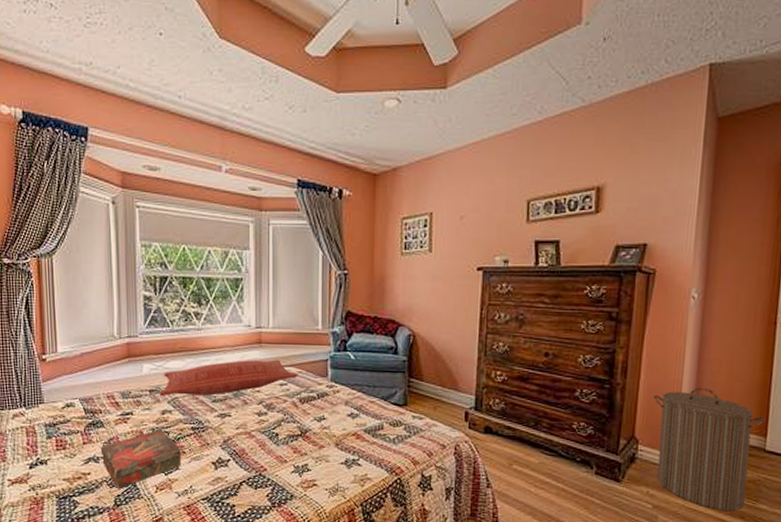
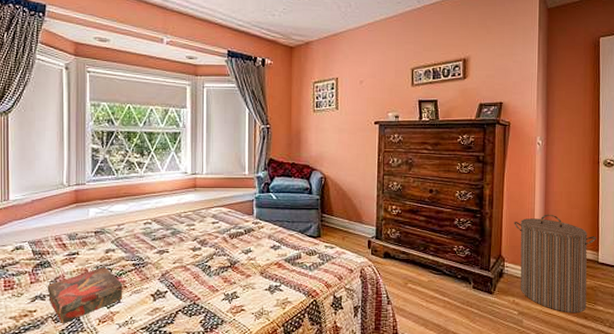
pillow: present [159,359,298,397] -> none [103,201,228,237]

